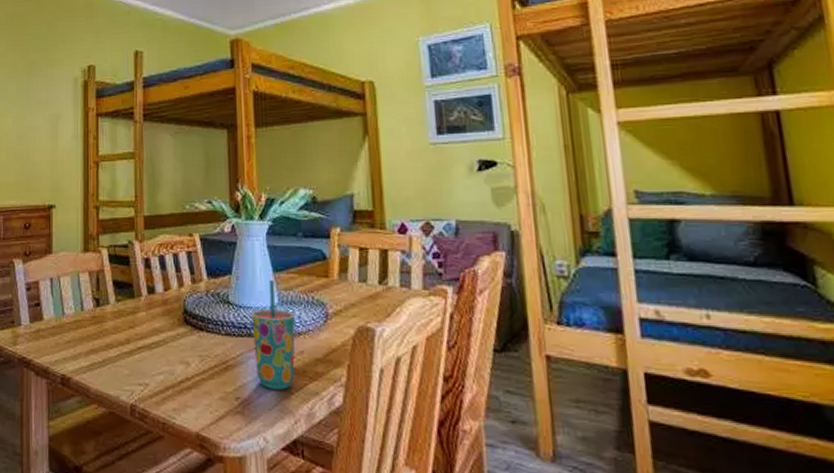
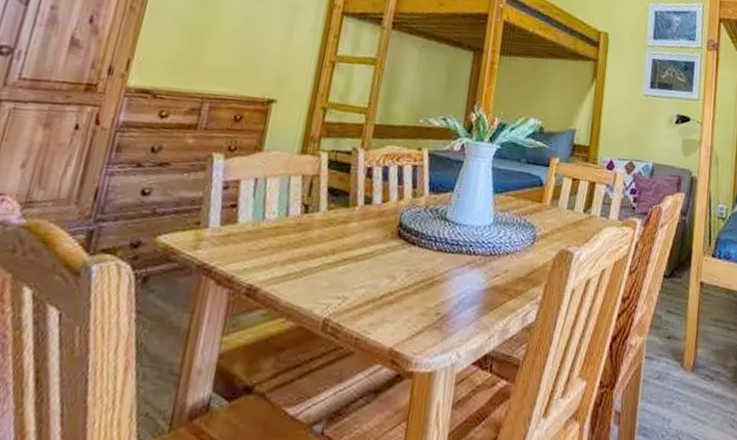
cup: present [251,280,295,390] -> none [460,201,506,306]

